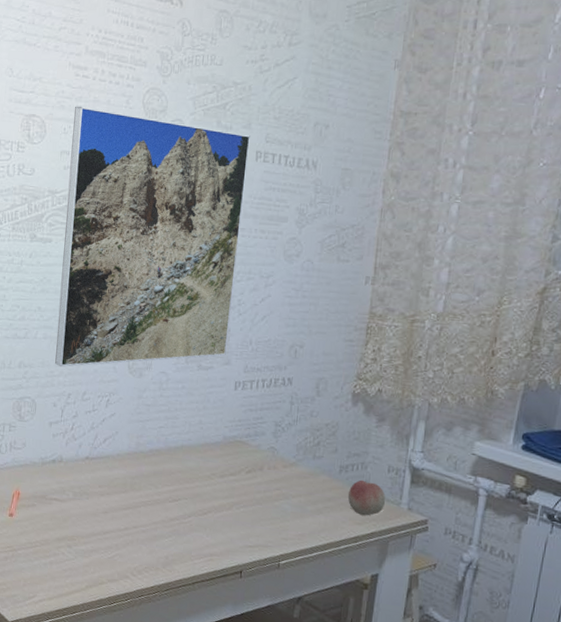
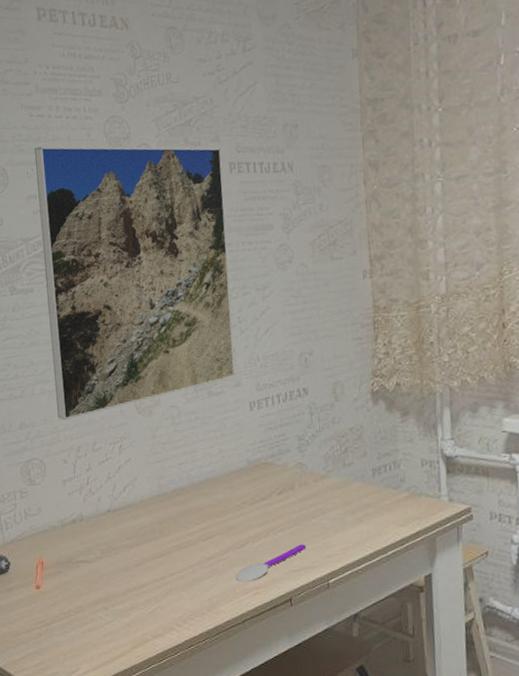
spoon: none [193,522,264,549] -> present [235,544,306,582]
fruit: present [347,479,385,516] -> none [385,479,425,516]

